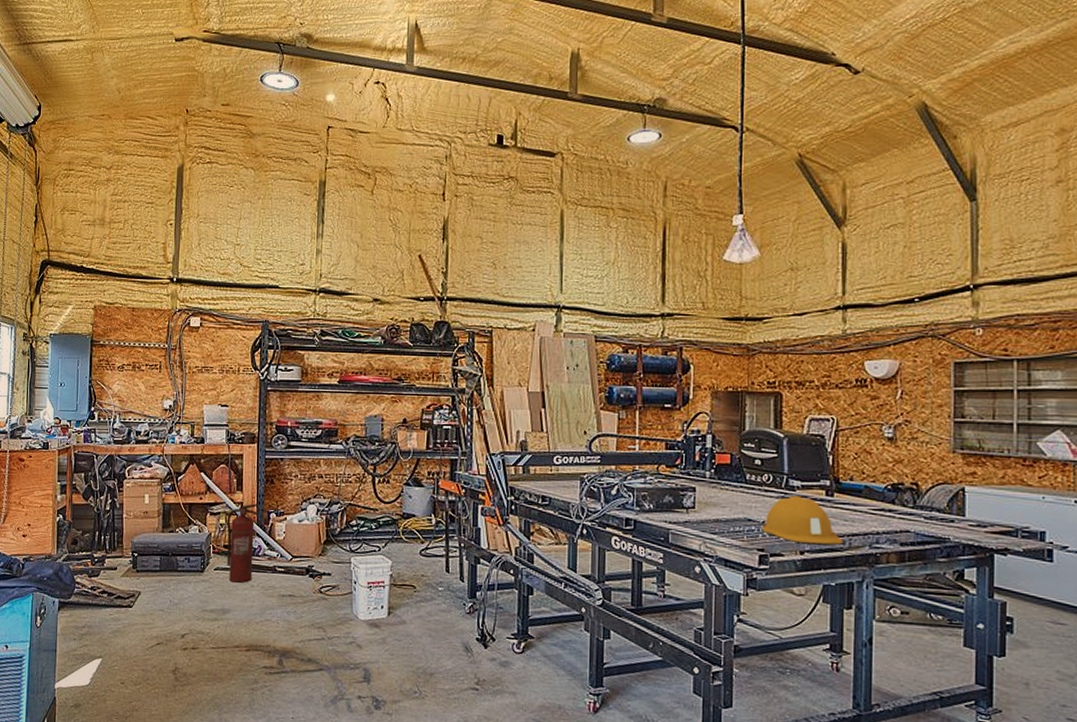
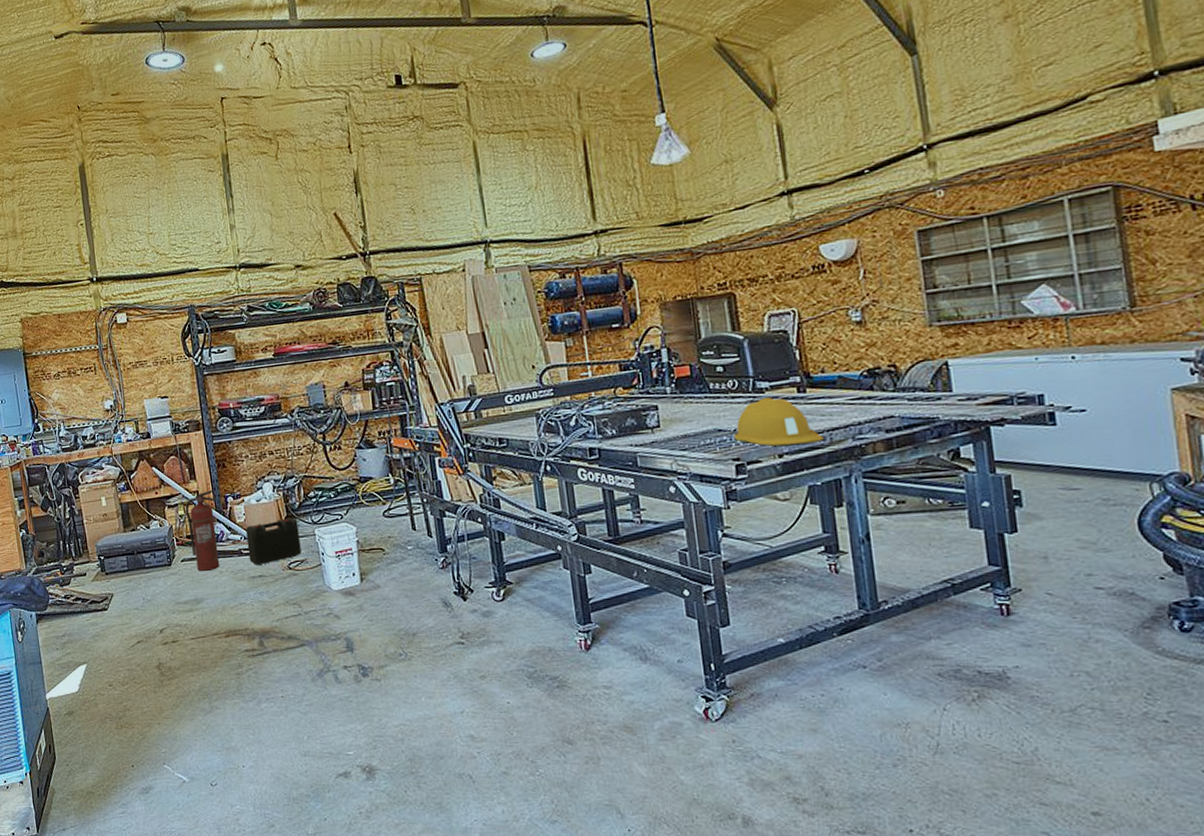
tool box: none [282,542,336,584] -> present [245,517,302,565]

